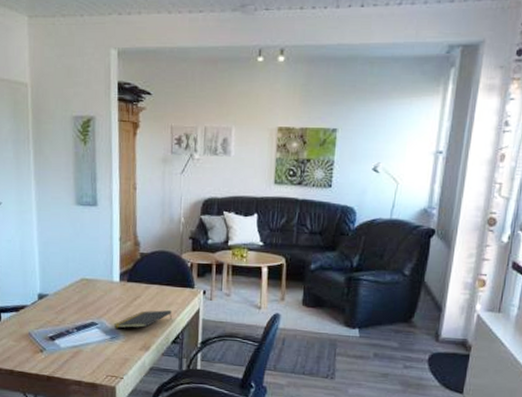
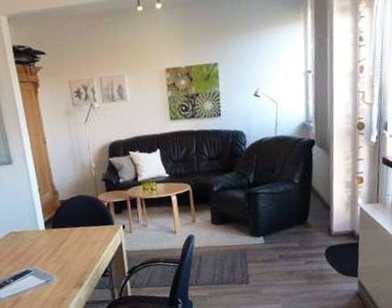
notepad: present [114,309,172,329] -> none [47,247,98,272]

